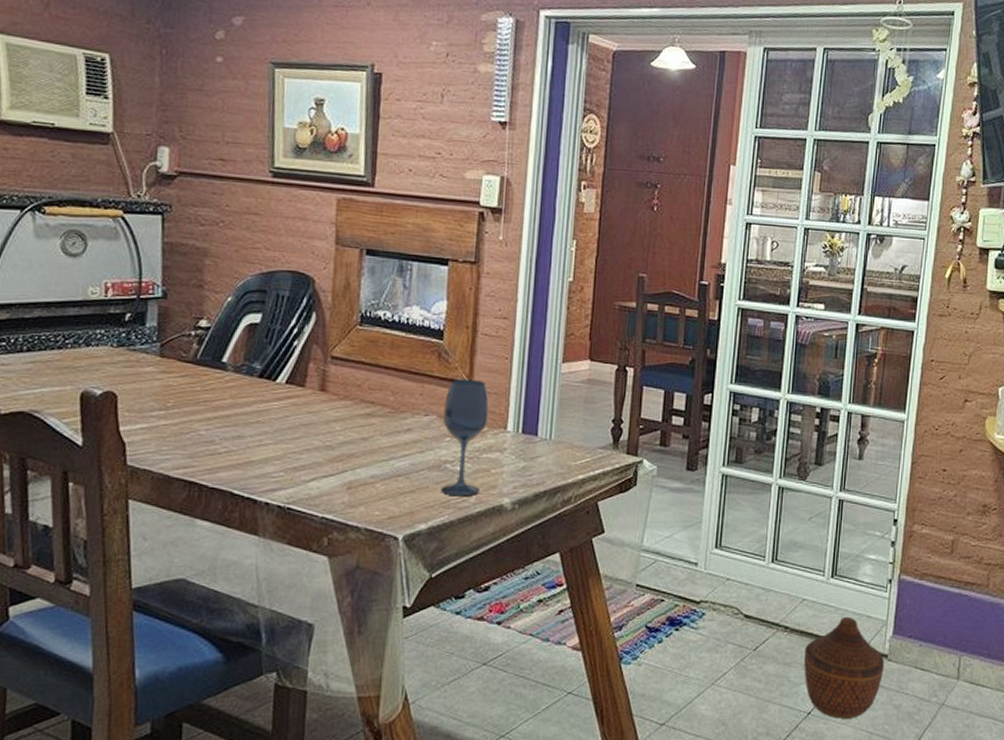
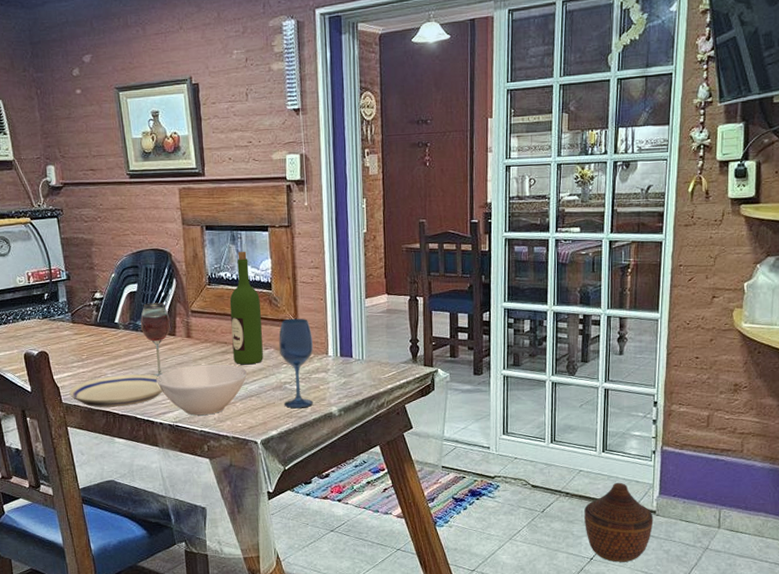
plate: none [138,433,276,477] -> present [69,374,163,408]
wineglass: none [258,340,301,440] -> present [140,302,171,377]
bowl: none [269,428,397,497] -> present [156,364,248,416]
wine bottle: none [380,286,426,434] -> present [229,251,263,365]

